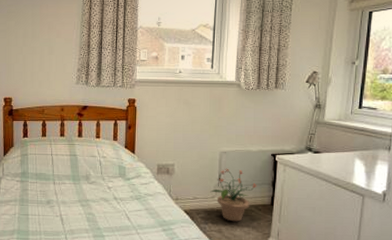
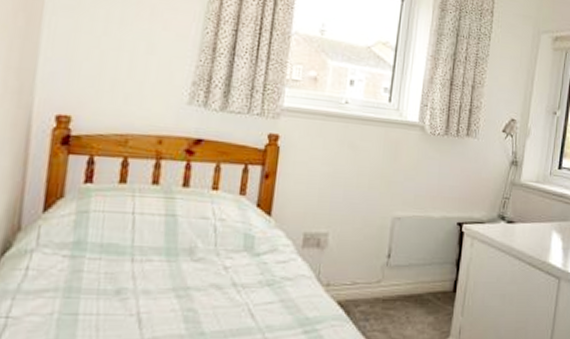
potted plant: present [210,168,257,222] -> none [375,240,437,317]

